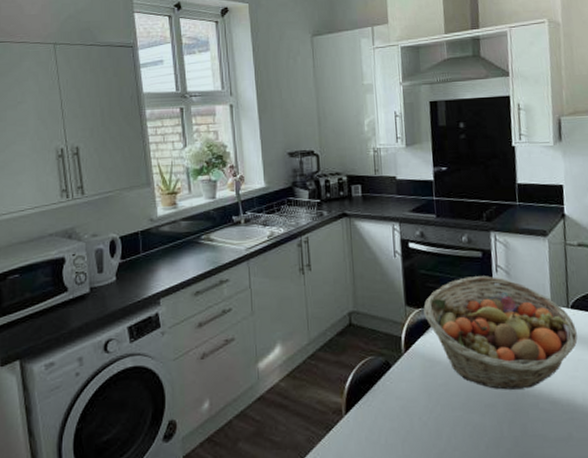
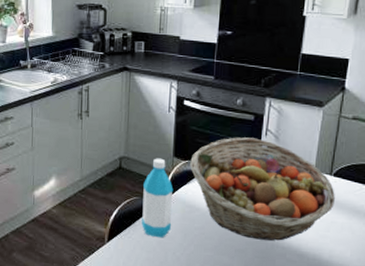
water bottle: none [377,309,414,402] -> present [142,158,174,238]

